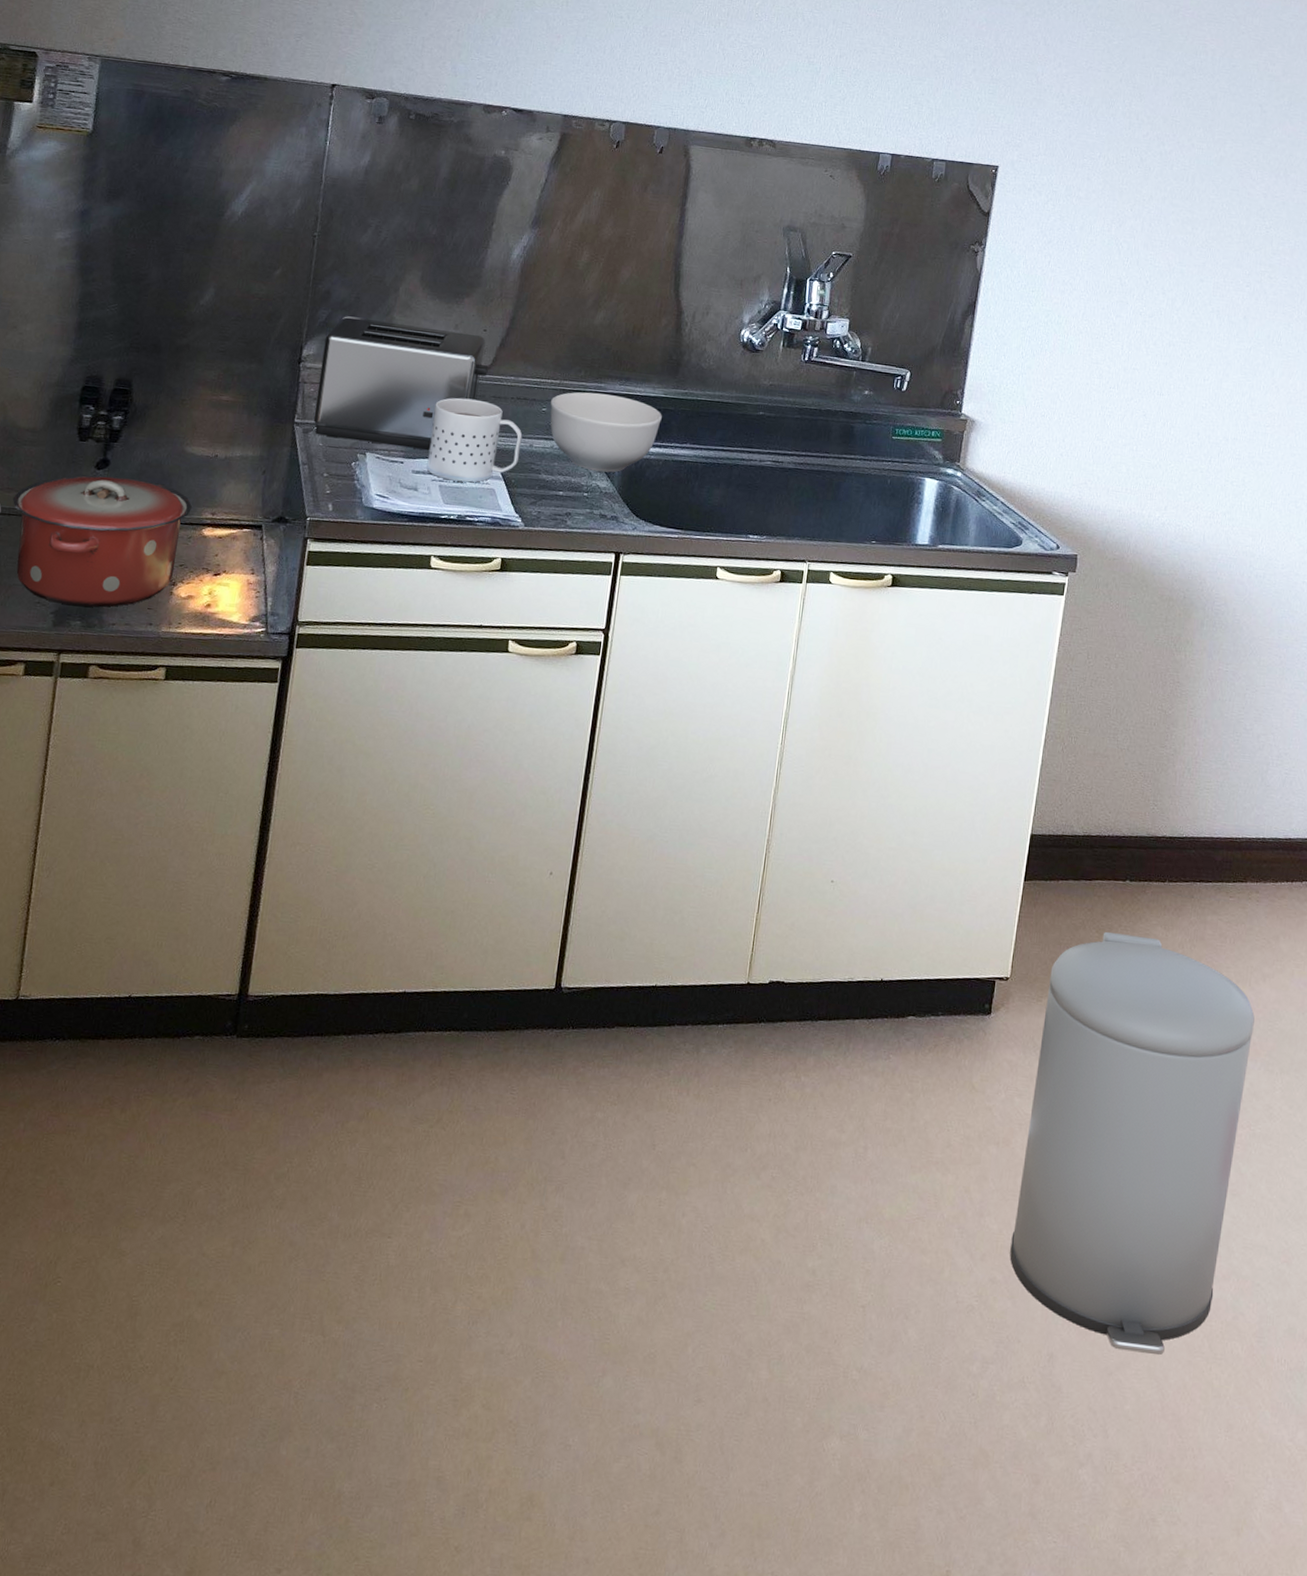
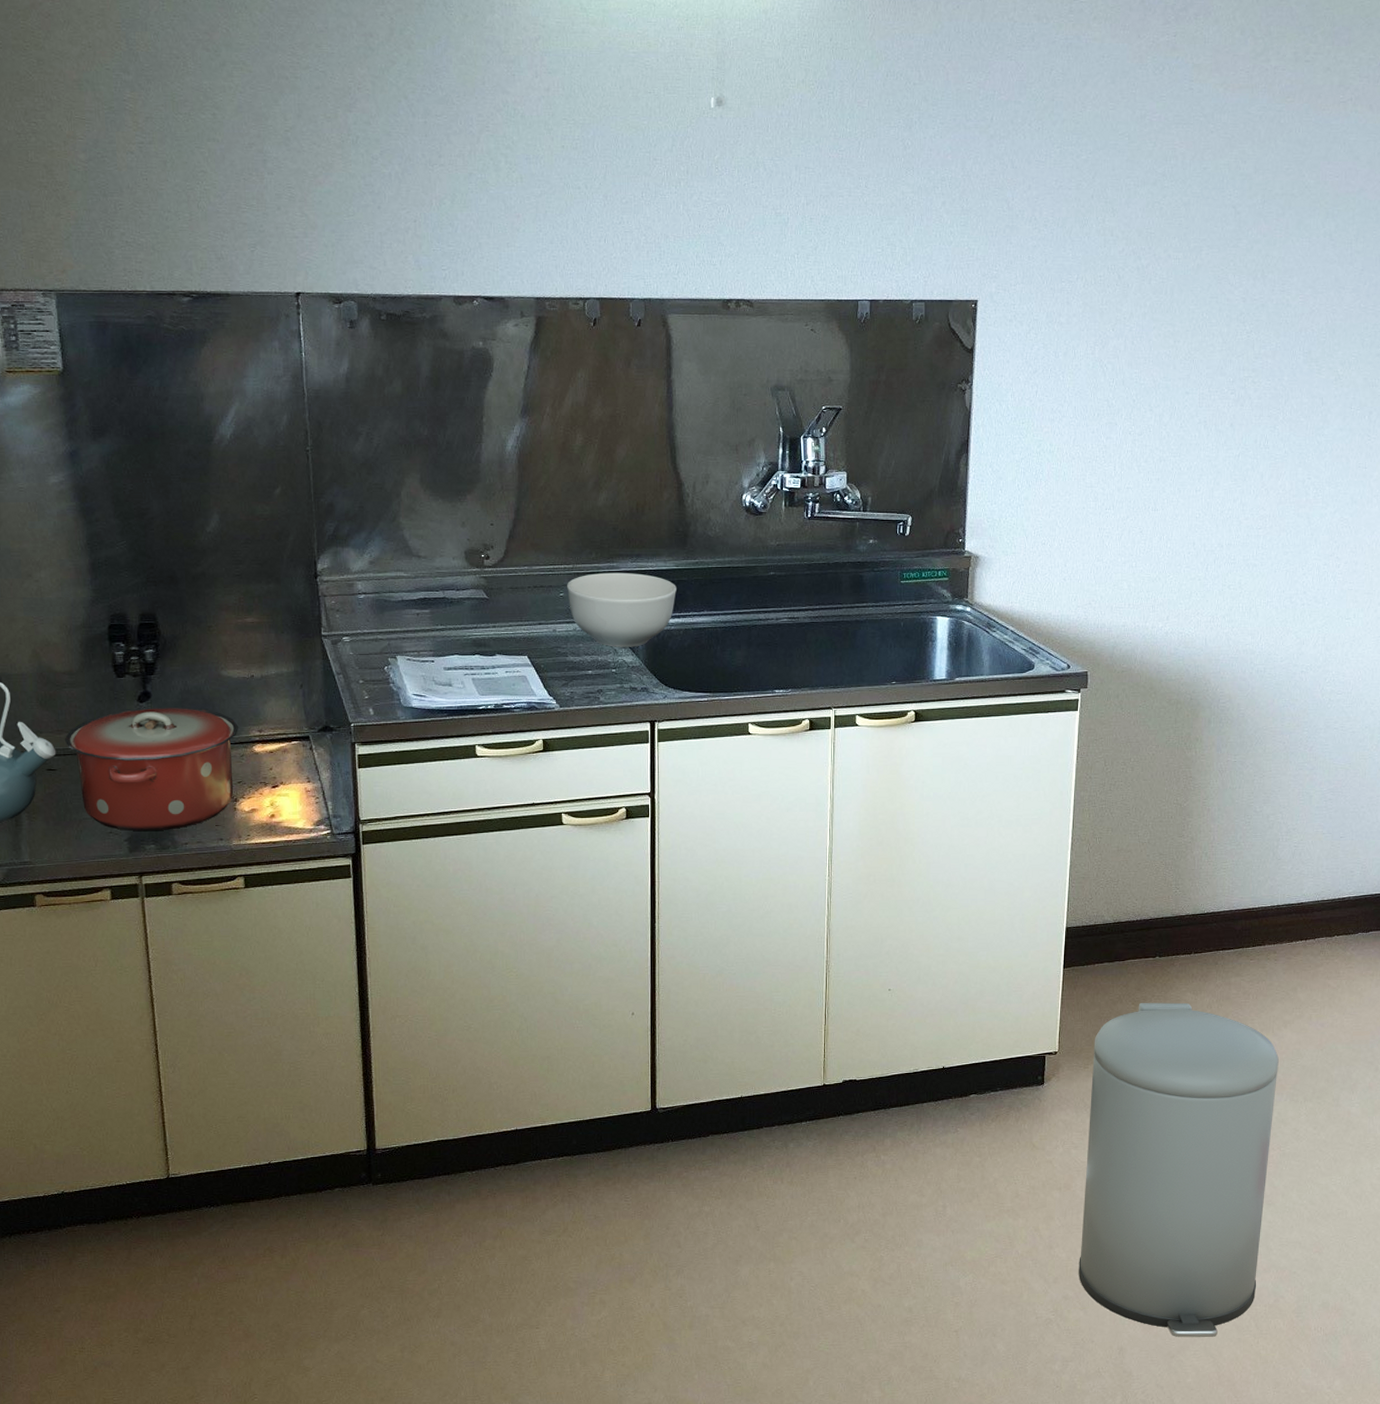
toaster: present [313,316,489,450] -> none [337,526,501,647]
mug: present [426,398,523,483] -> none [455,592,545,673]

